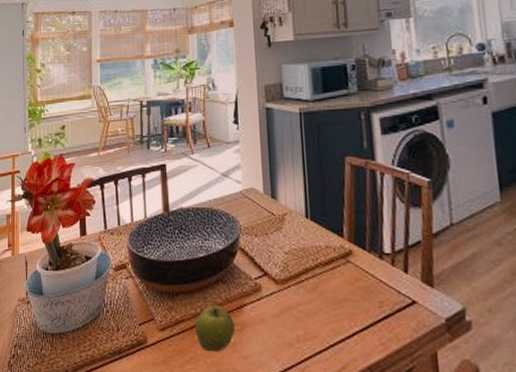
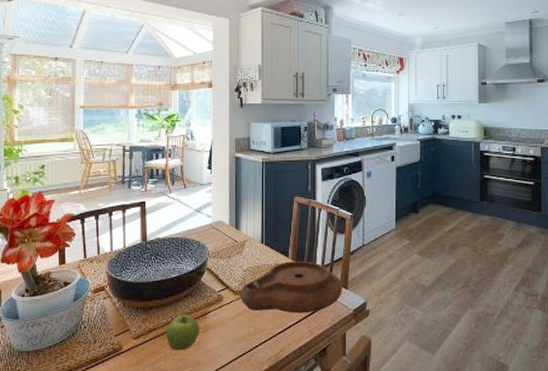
plate: none [281,243,426,318] -> present [239,261,342,314]

